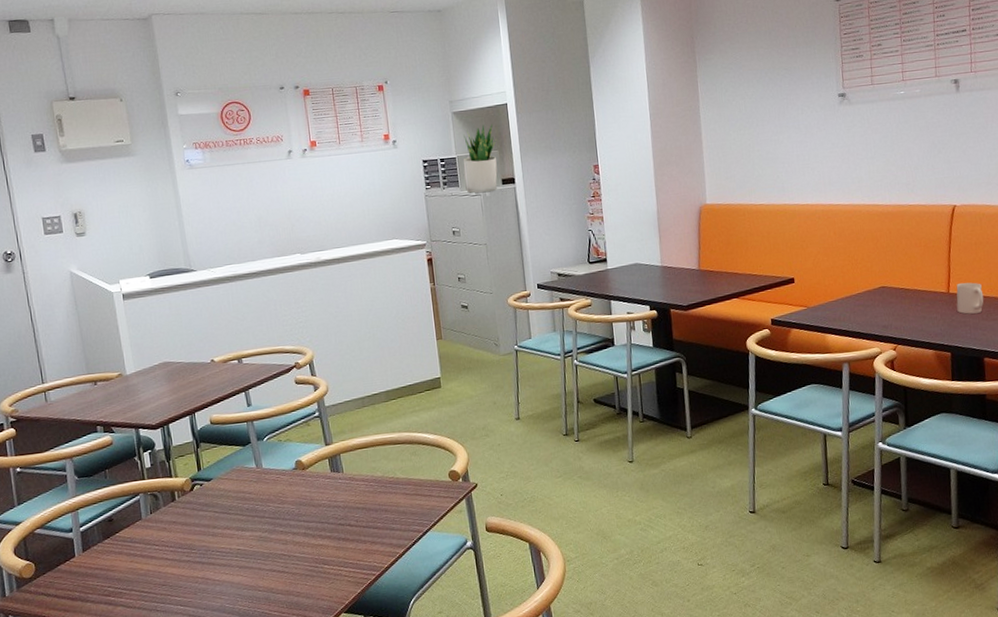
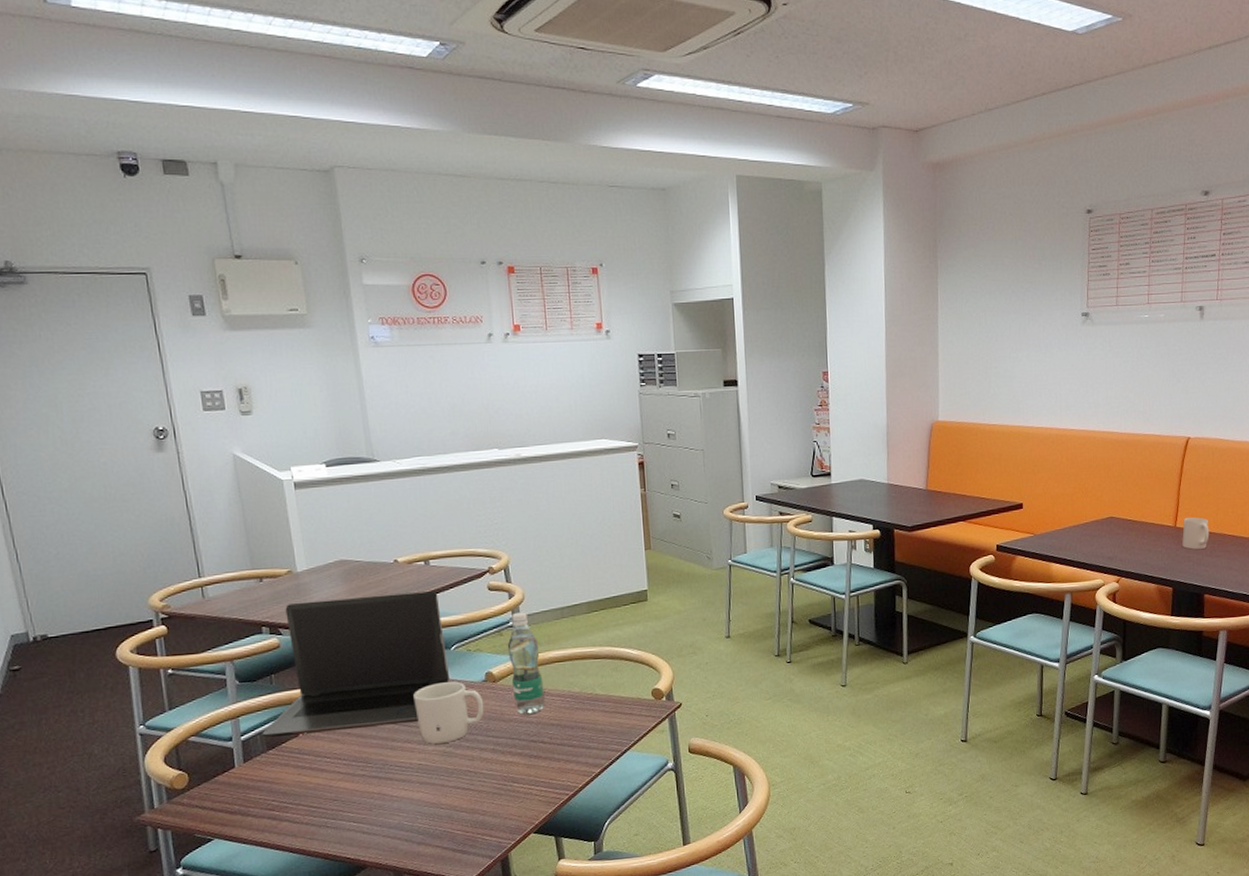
laptop computer: none [98,387,263,528] -> present [262,591,449,738]
mug: none [231,470,296,530] -> present [413,681,484,744]
bottle: none [314,403,351,500] -> present [507,612,545,715]
planter: present [463,124,498,194] -> none [682,319,720,395]

